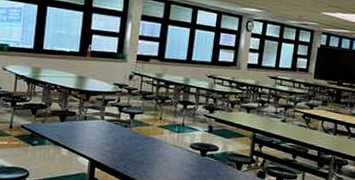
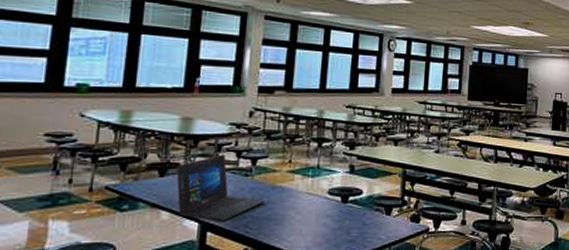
laptop: none [73,108,141,161] -> present [176,154,266,221]

